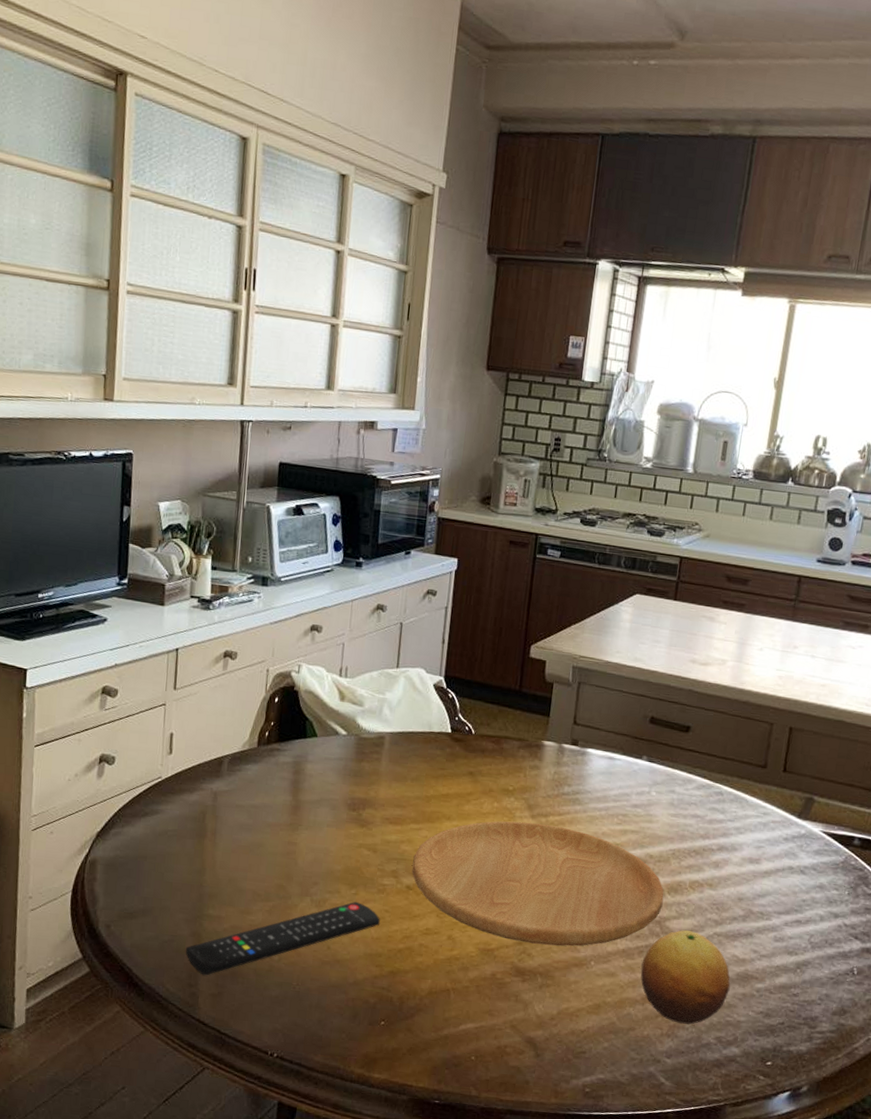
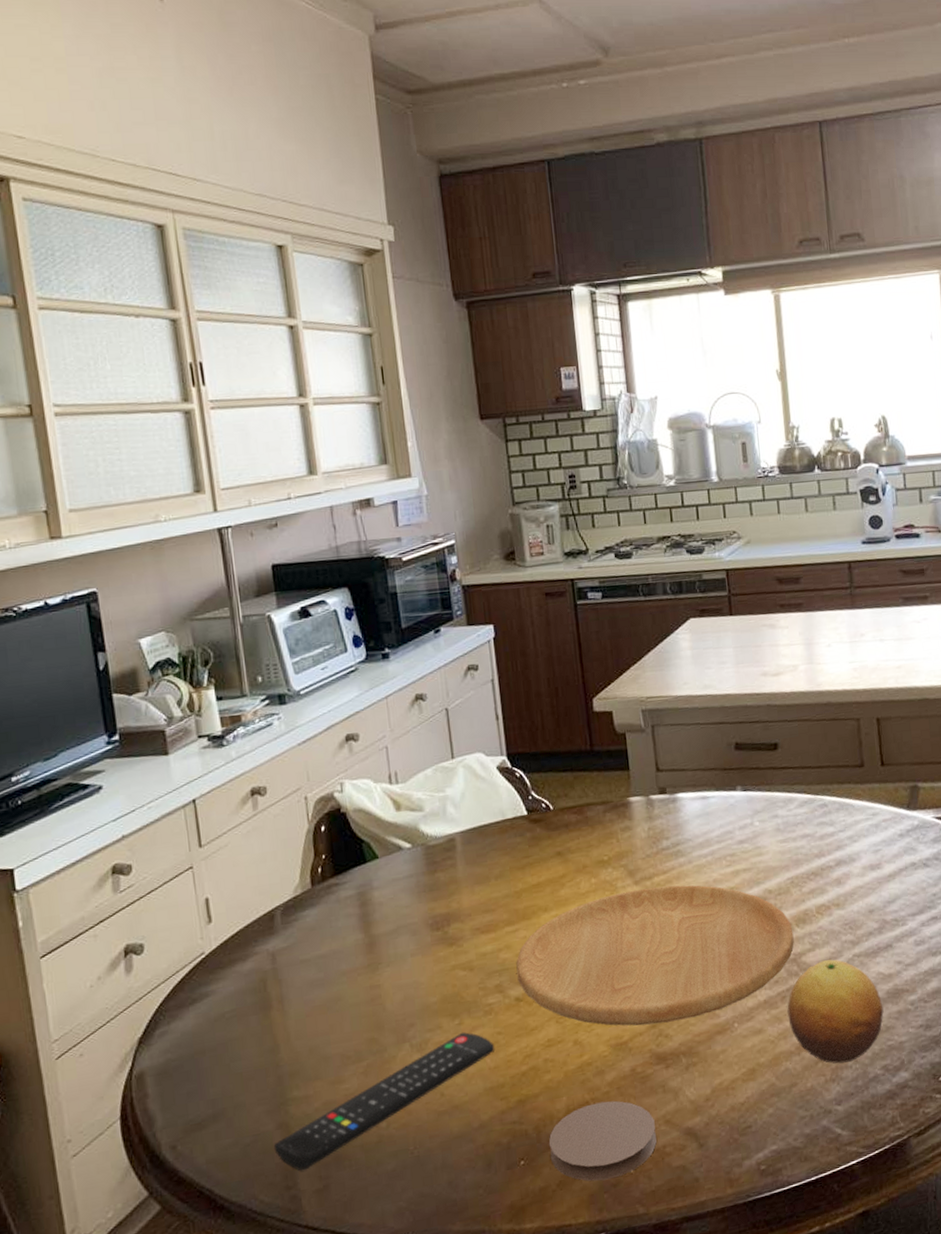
coaster: none [407,992,502,1059] -> present [548,1100,657,1181]

